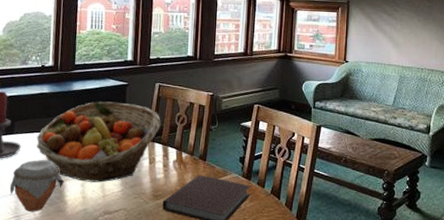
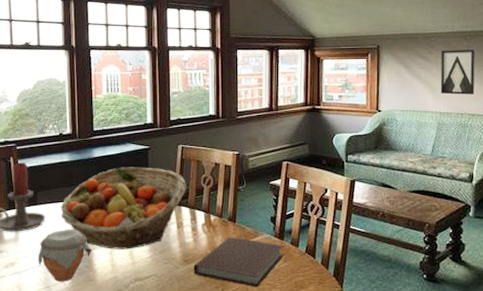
wall art: none [403,9,436,51] -> present [440,50,476,95]

